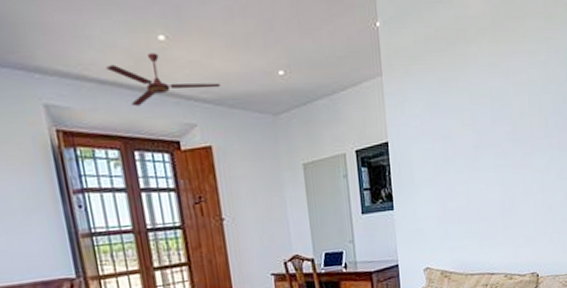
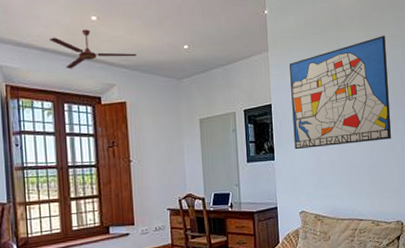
wall art: none [408,50,528,196] -> present [289,35,392,150]

